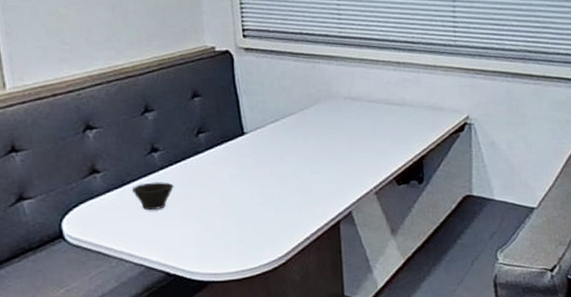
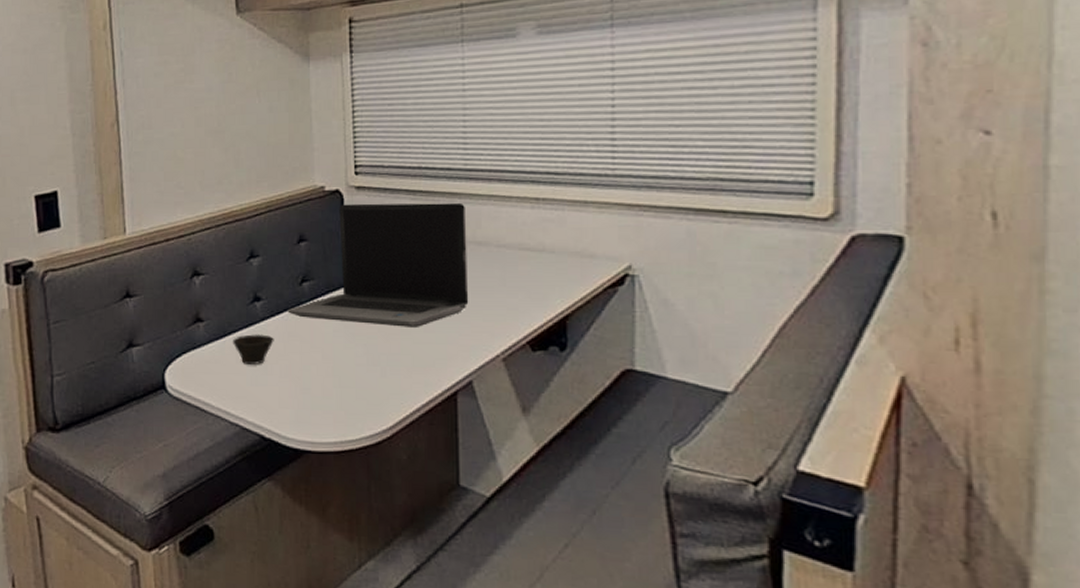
laptop computer: none [185,63,347,170] -> present [288,202,469,327]

